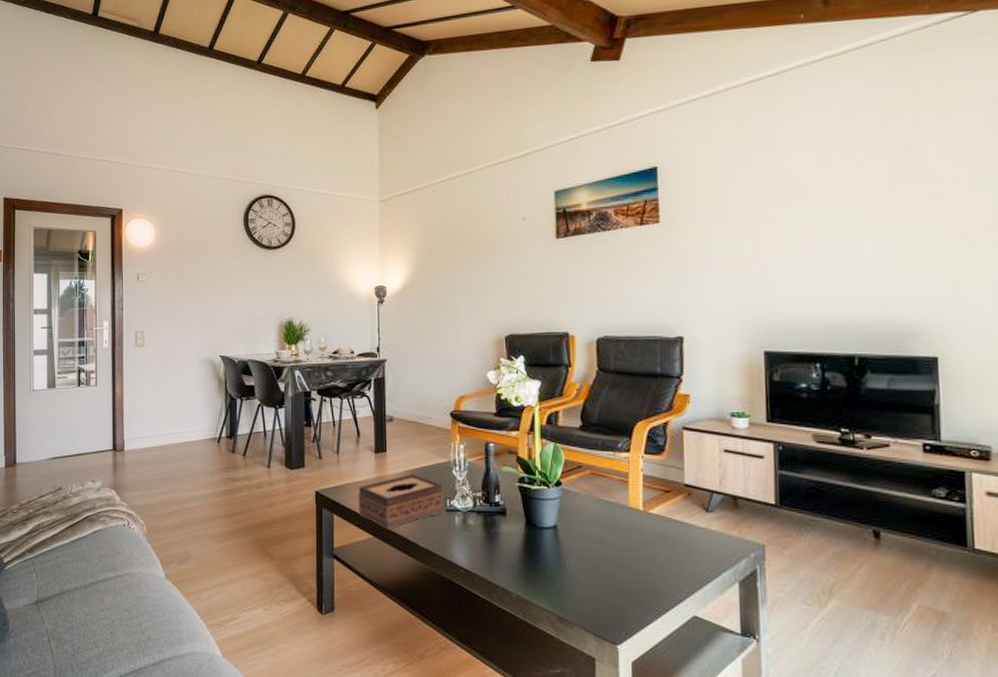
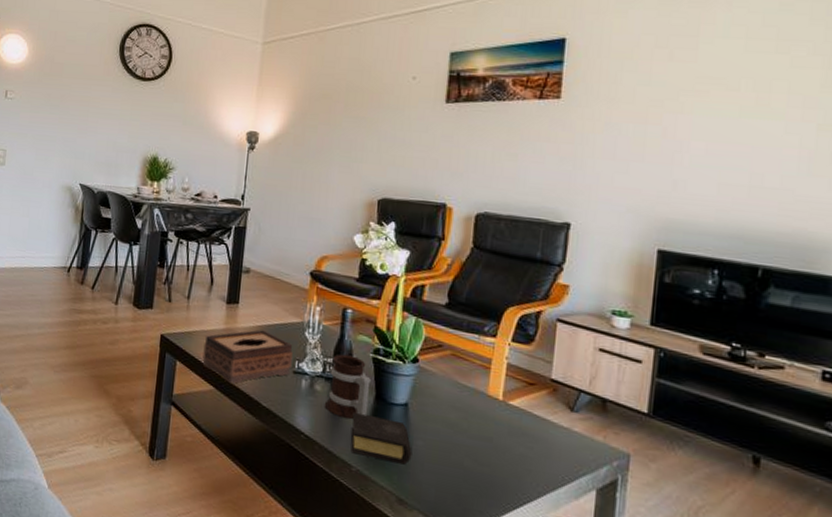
mug: none [480,487,520,547] -> present [325,354,371,419]
book: none [506,540,567,584] -> present [350,411,412,465]

